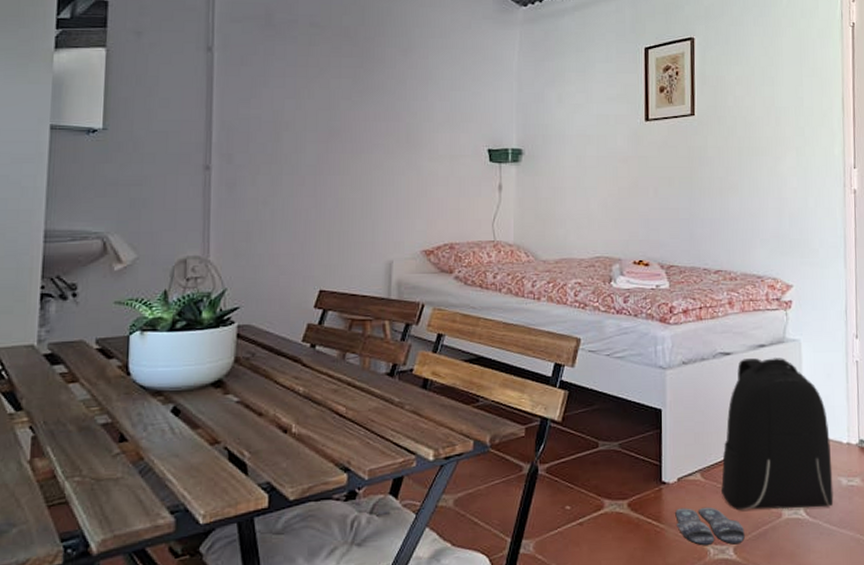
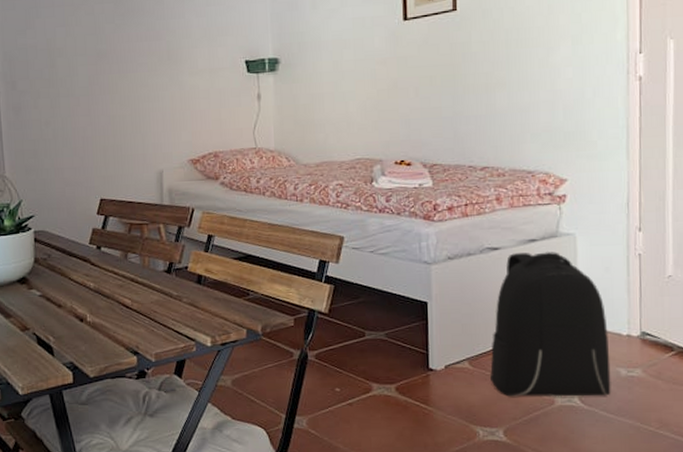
slippers: present [675,506,745,546] -> none [443,392,515,428]

